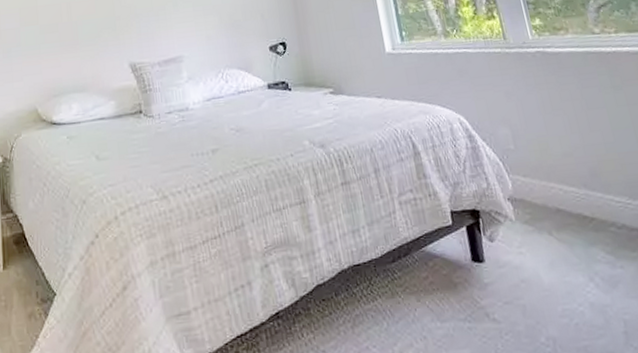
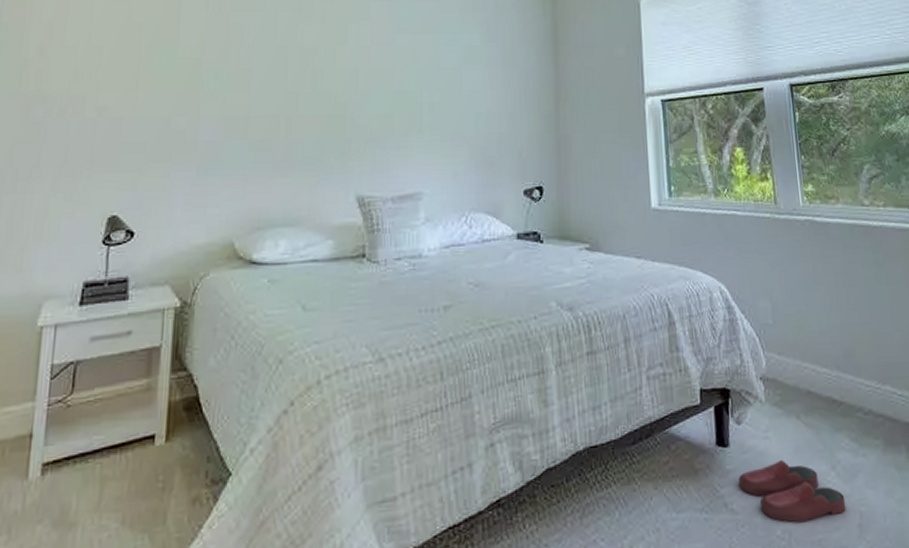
slippers: none [497,272,609,331] -> present [738,459,846,523]

